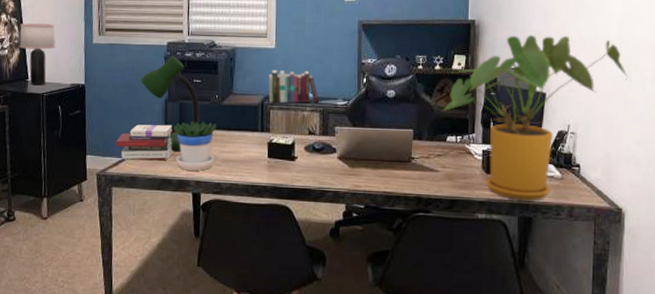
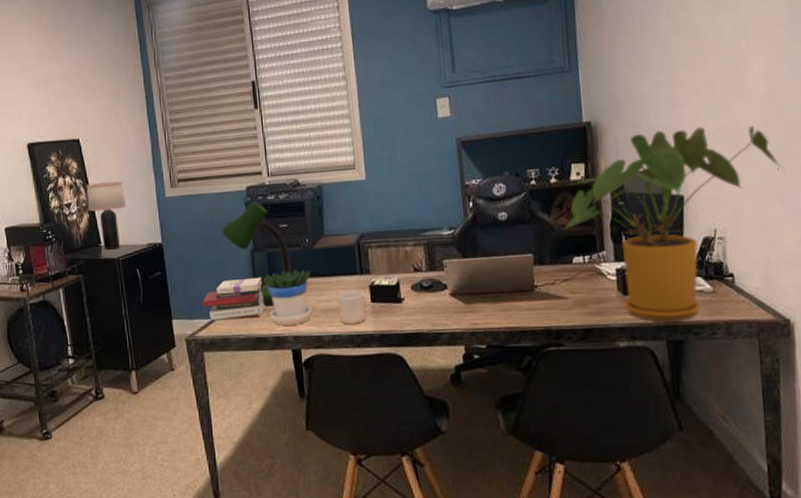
mug: none [238,145,263,175] -> present [337,290,367,324]
books: present [269,69,319,104] -> none [362,201,421,242]

